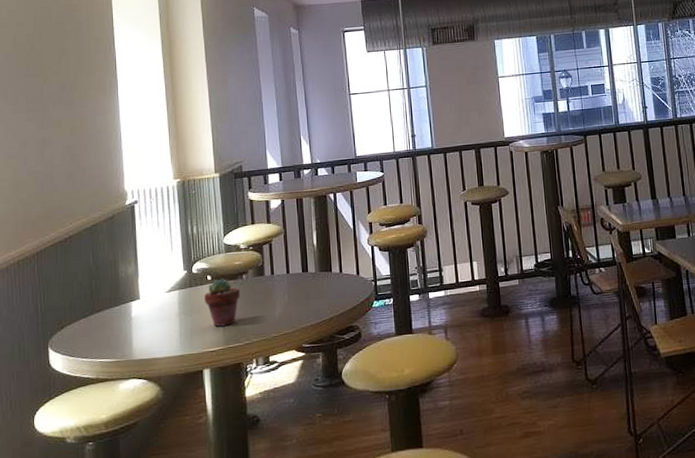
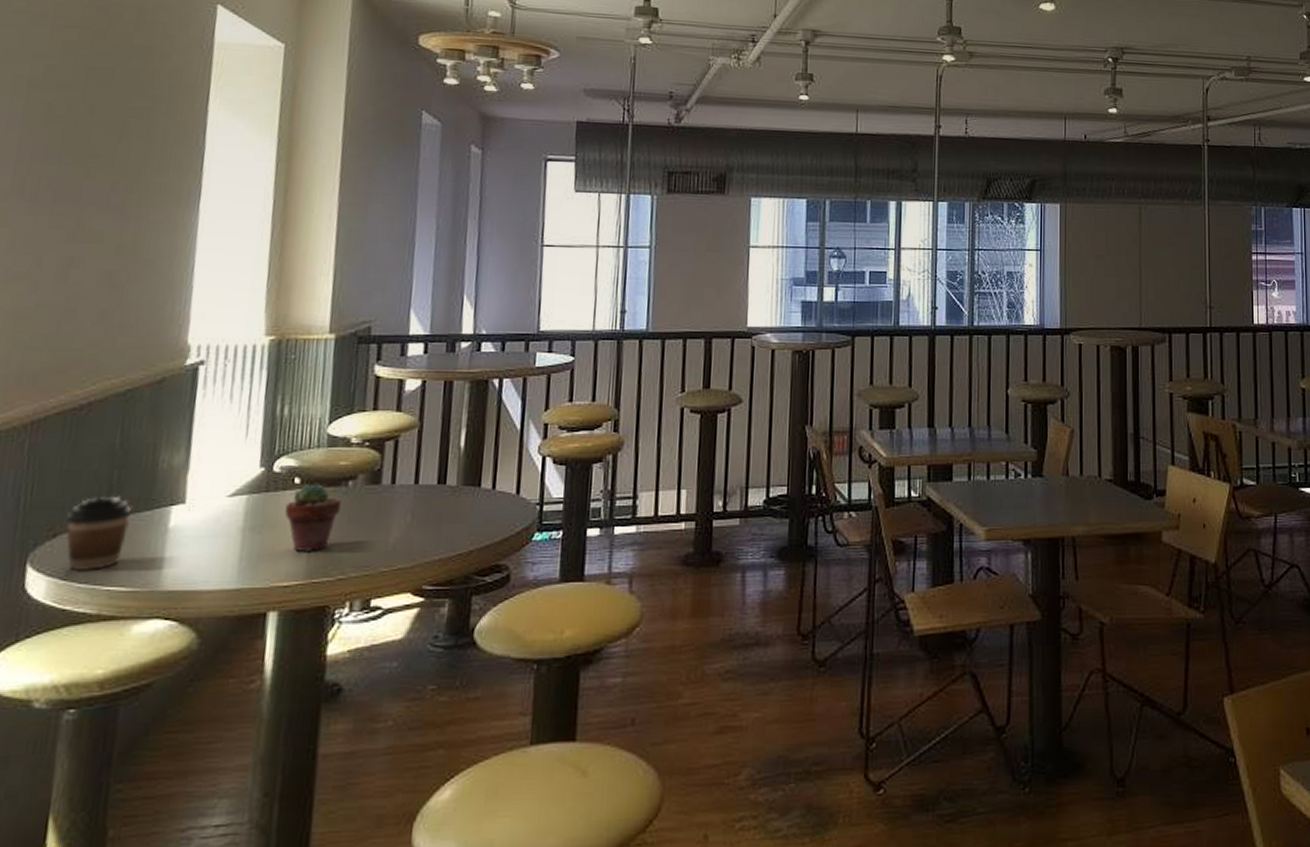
coffee cup: none [67,297,108,350] -> present [65,495,133,572]

